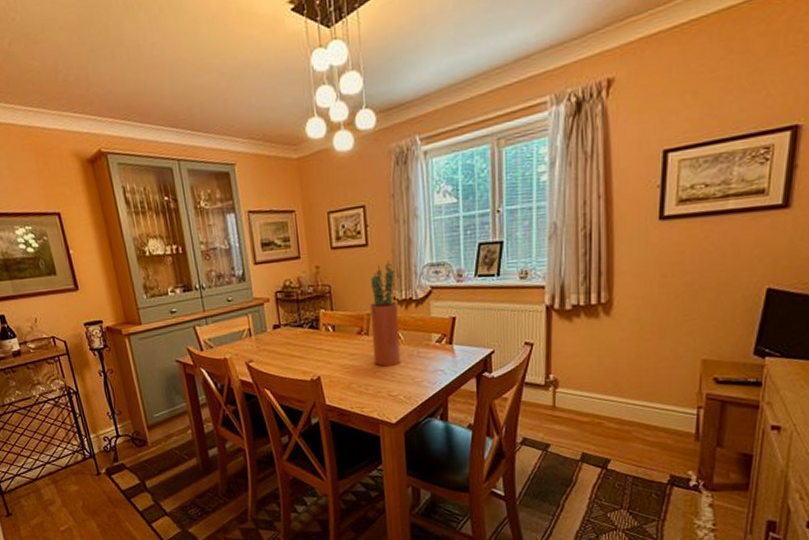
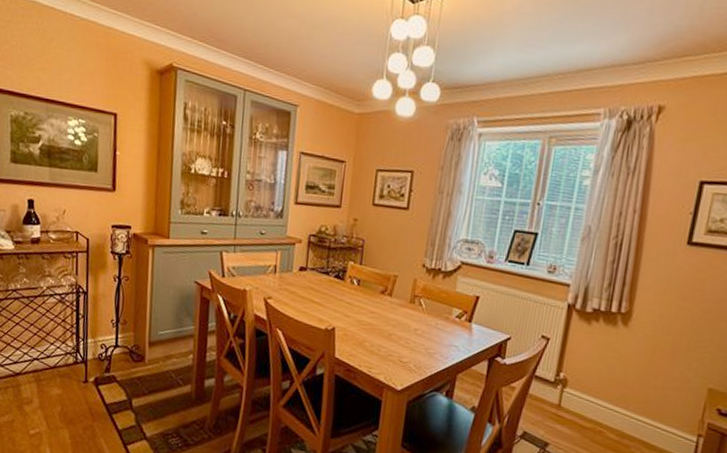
vase: present [369,260,401,367] -> none [391,228,430,333]

